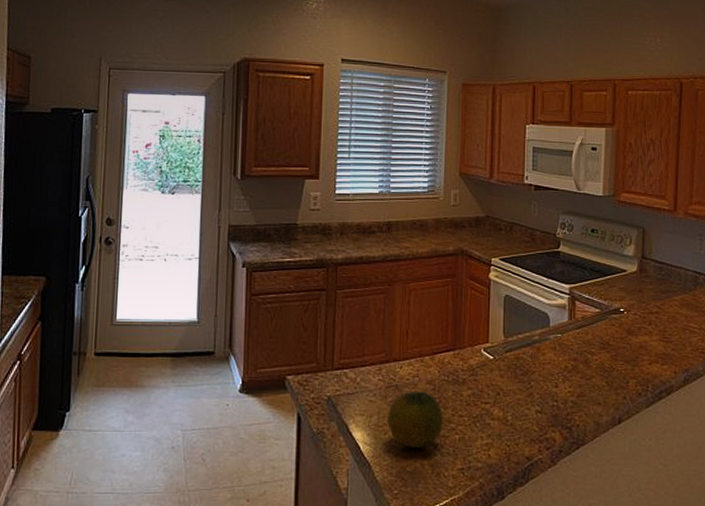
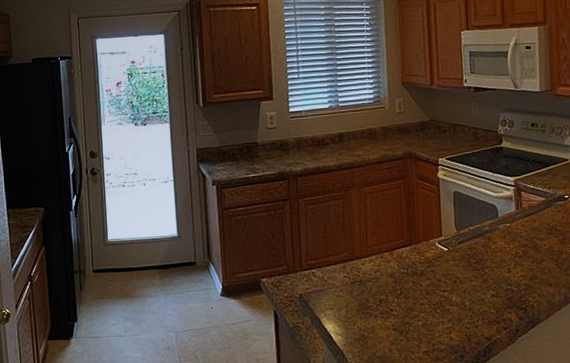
fruit: present [387,391,443,449] -> none [355,284,406,336]

